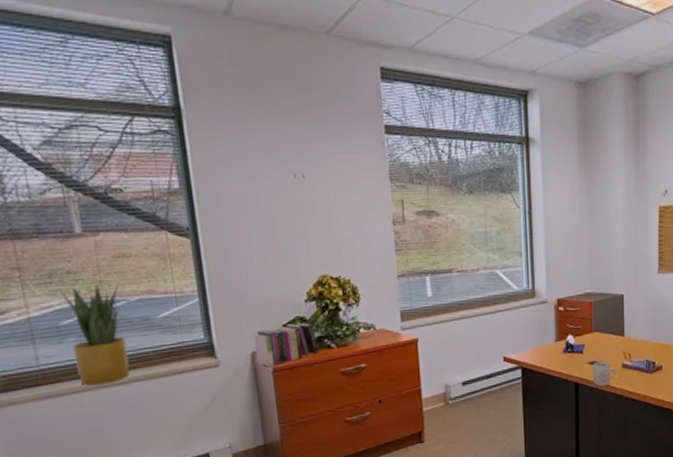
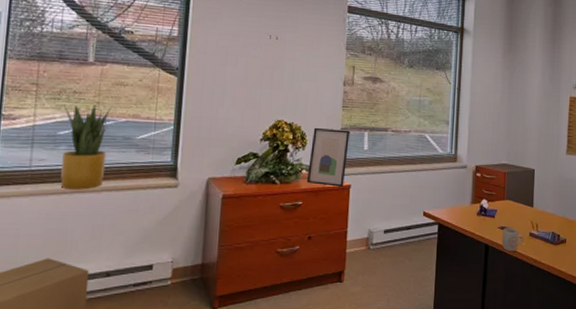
books: present [253,322,320,368] -> none [210,157,265,194]
picture frame: none [365,277,411,344] -> present [306,127,351,187]

